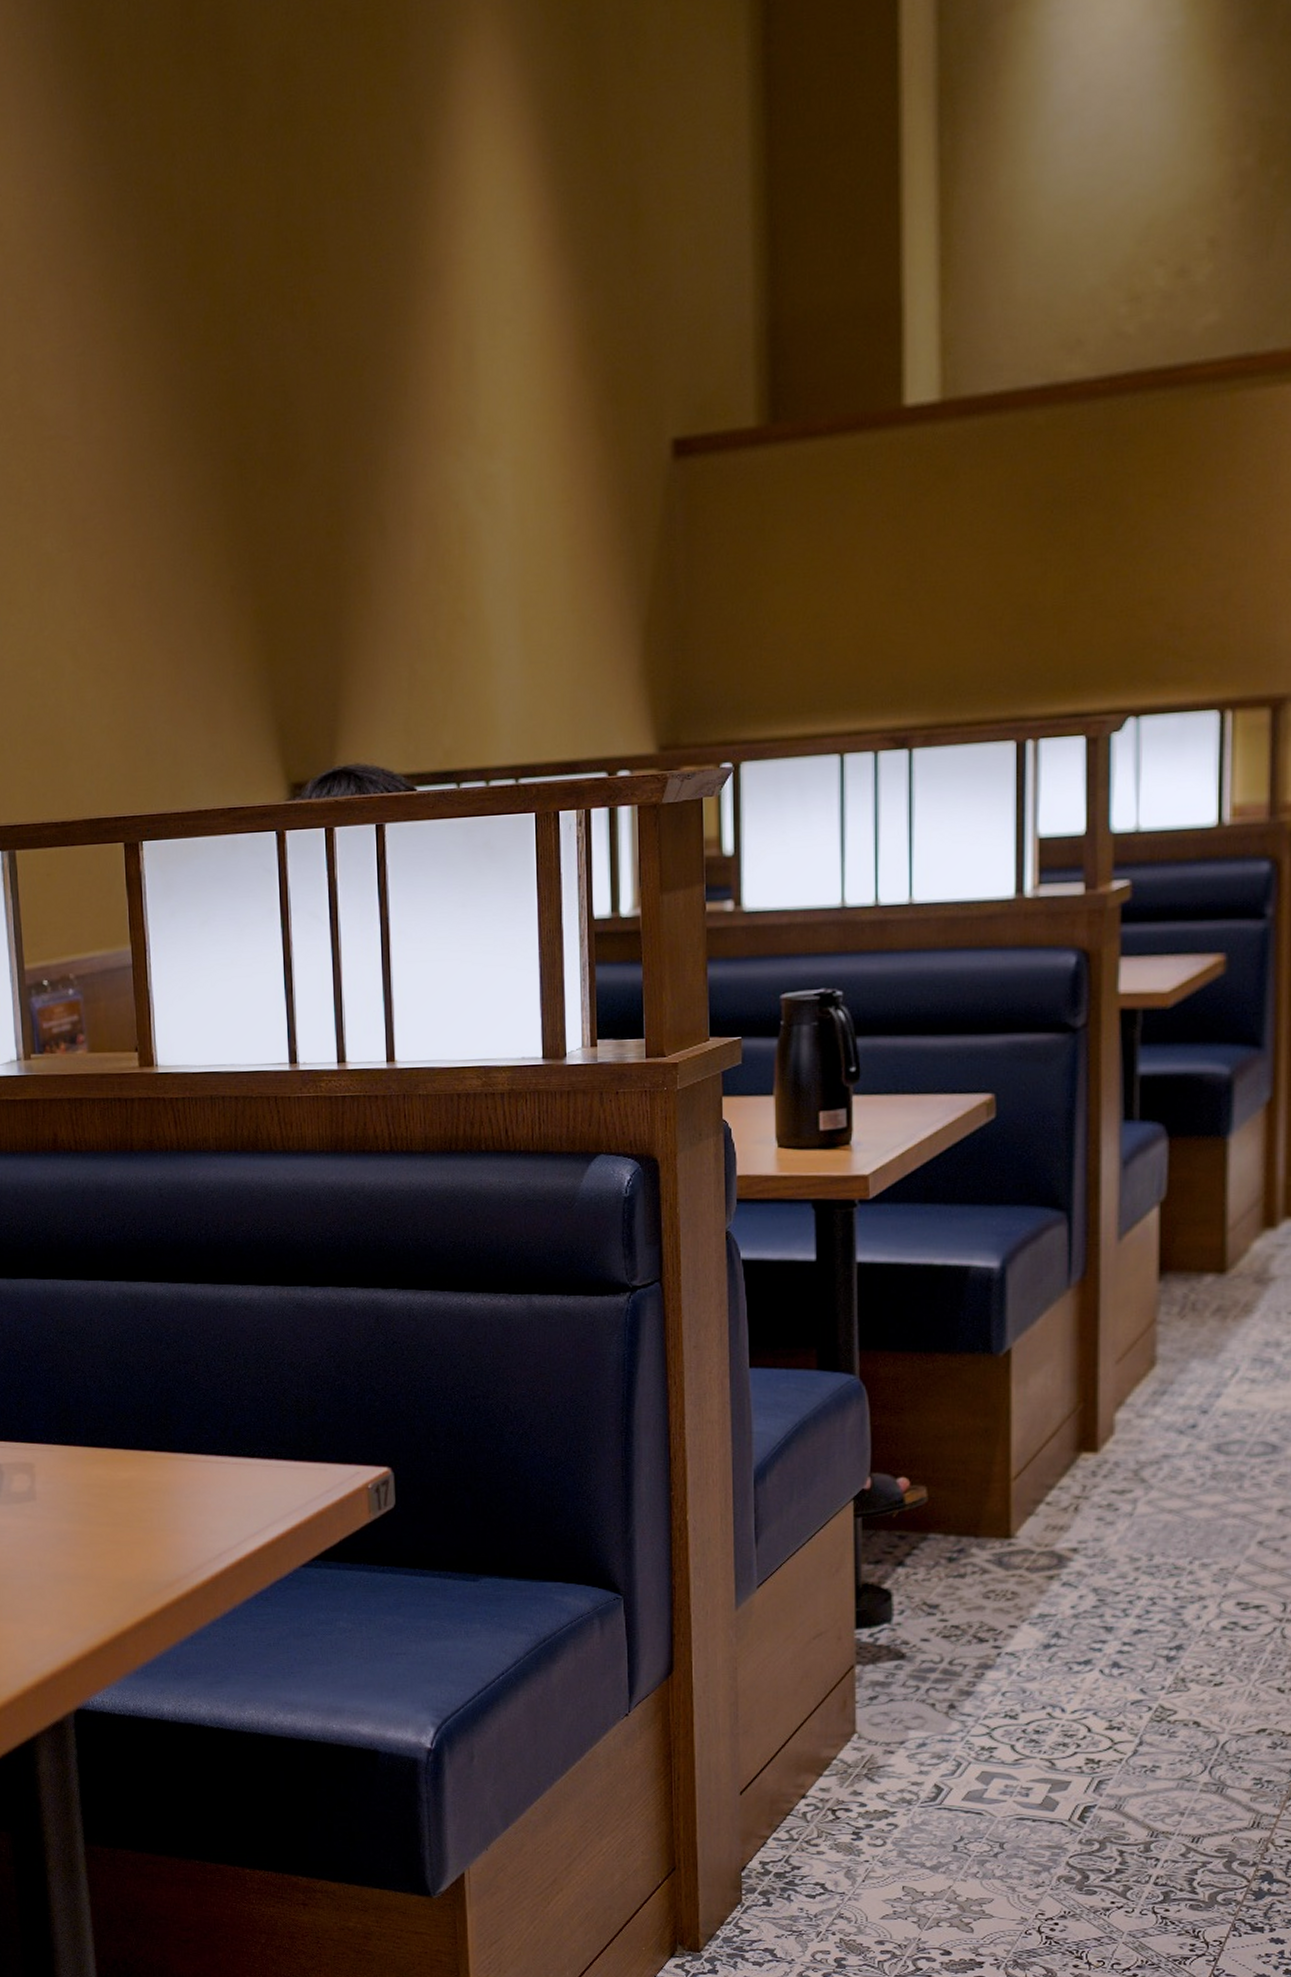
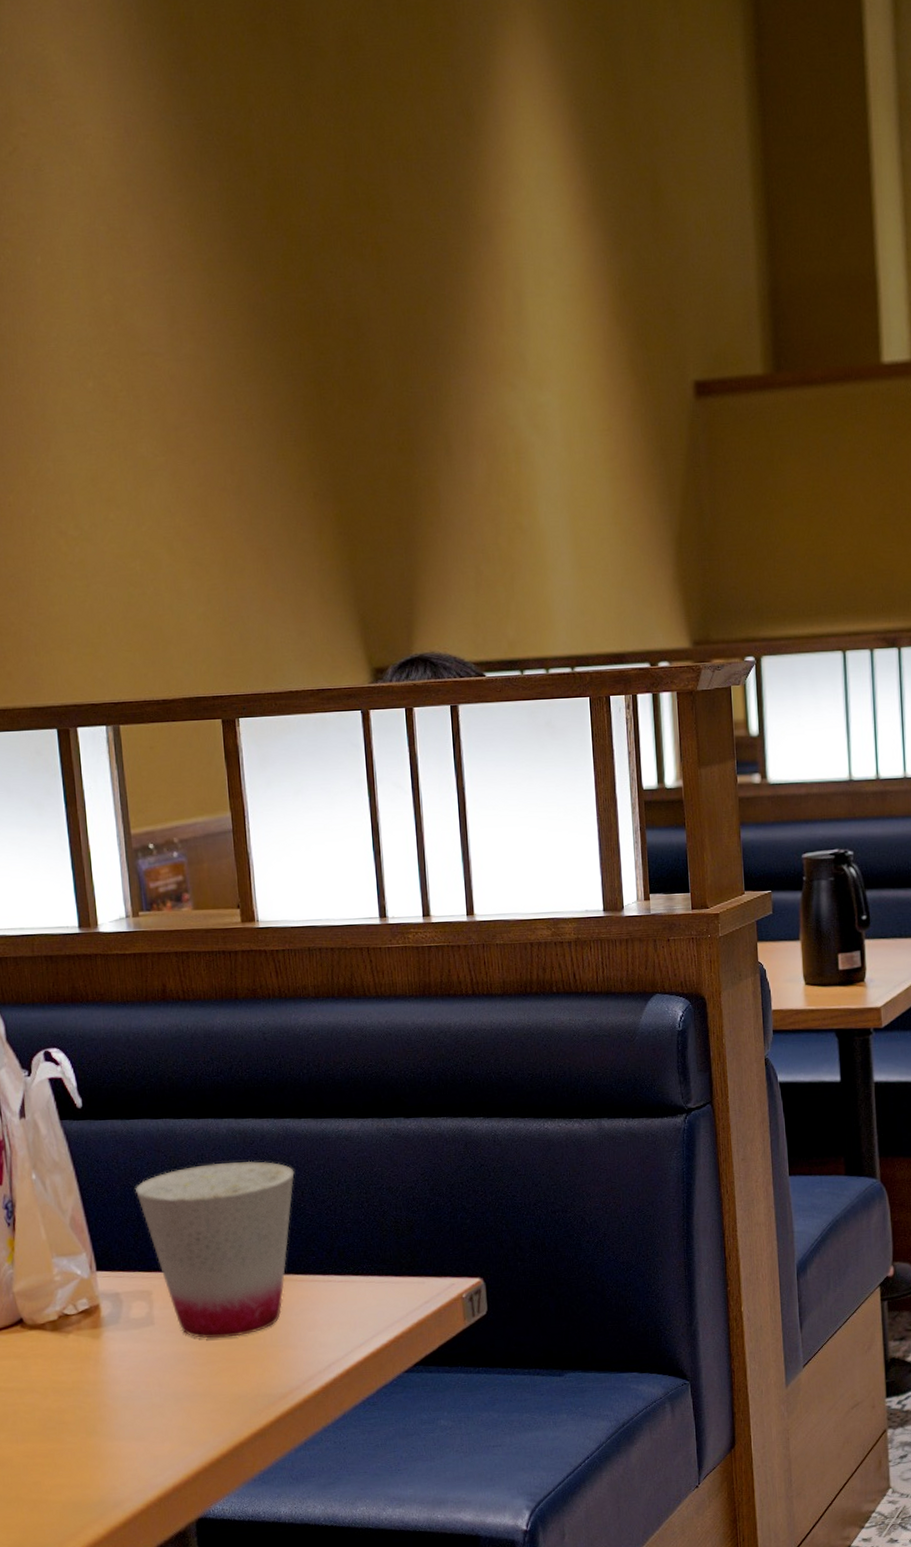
cup: none [19,1328,189,1518] -> present [134,1160,295,1339]

